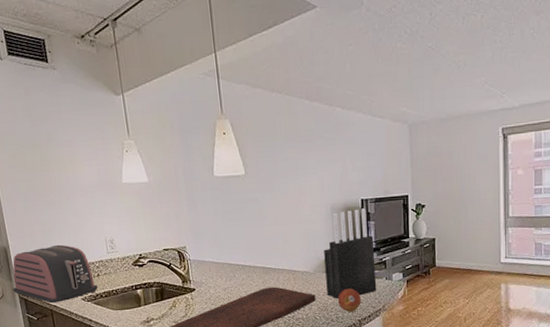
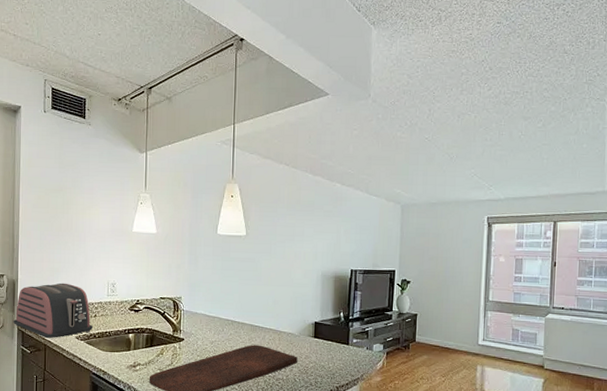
knife block: present [324,208,377,299] -> none [309,278,359,364]
fruit: present [338,288,361,312] -> none [319,354,341,378]

